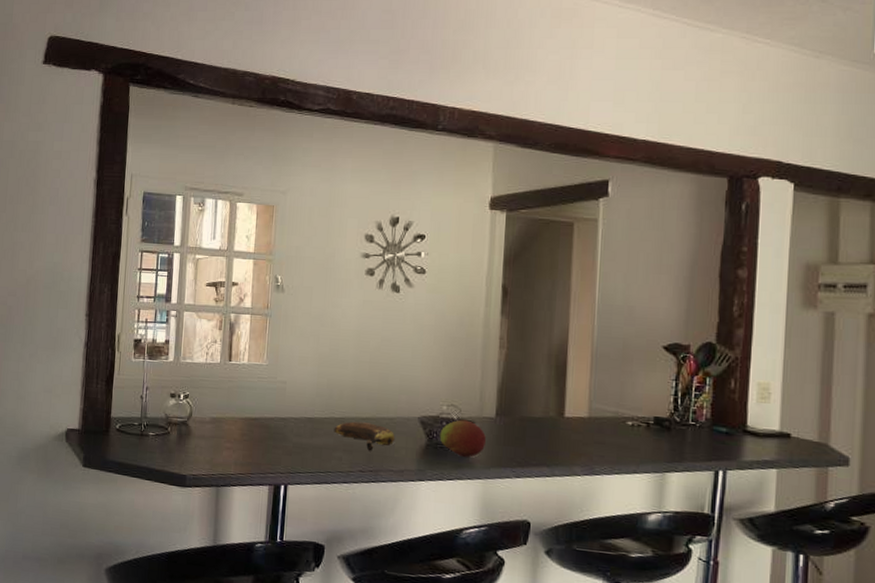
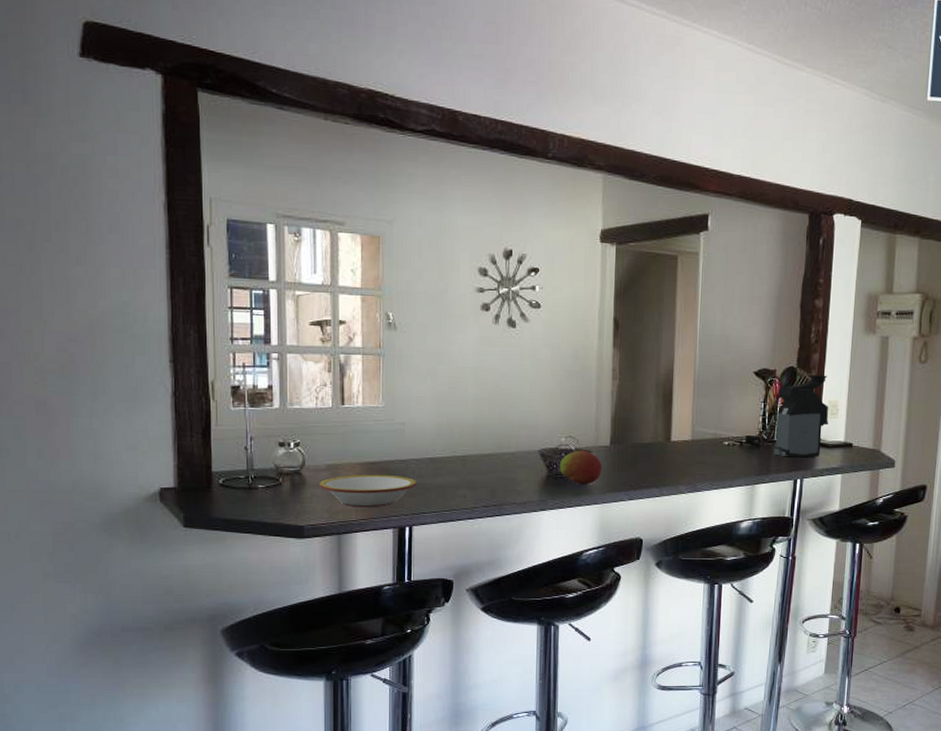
bowl: none [203,429,295,463] -> present [319,474,418,508]
banana: present [334,421,396,452] -> none [456,458,517,487]
coffee maker: none [689,352,759,447] -> present [774,374,829,458]

